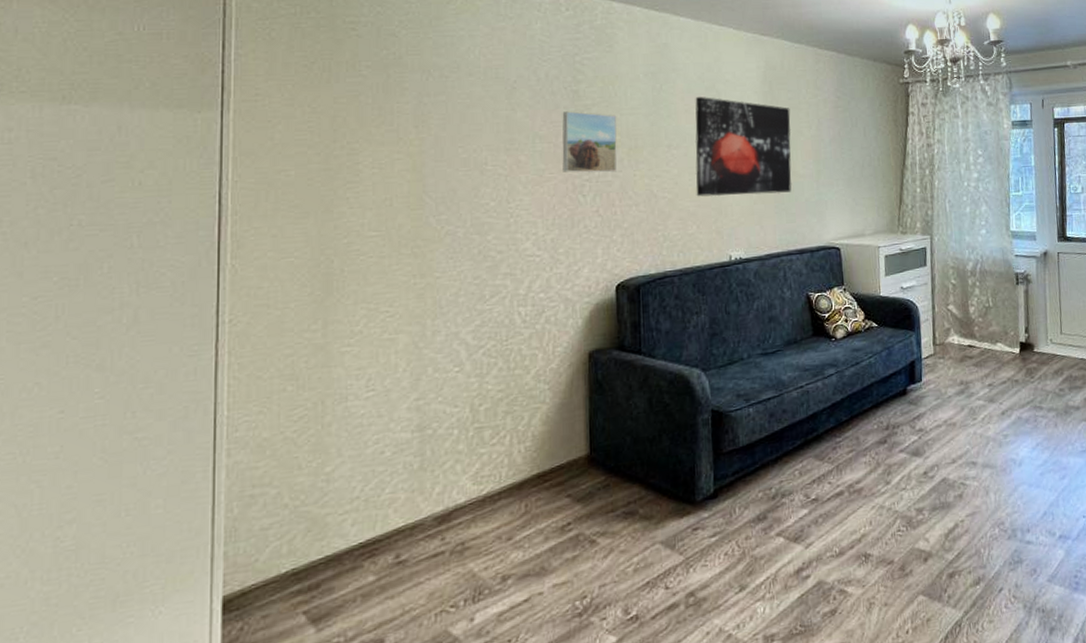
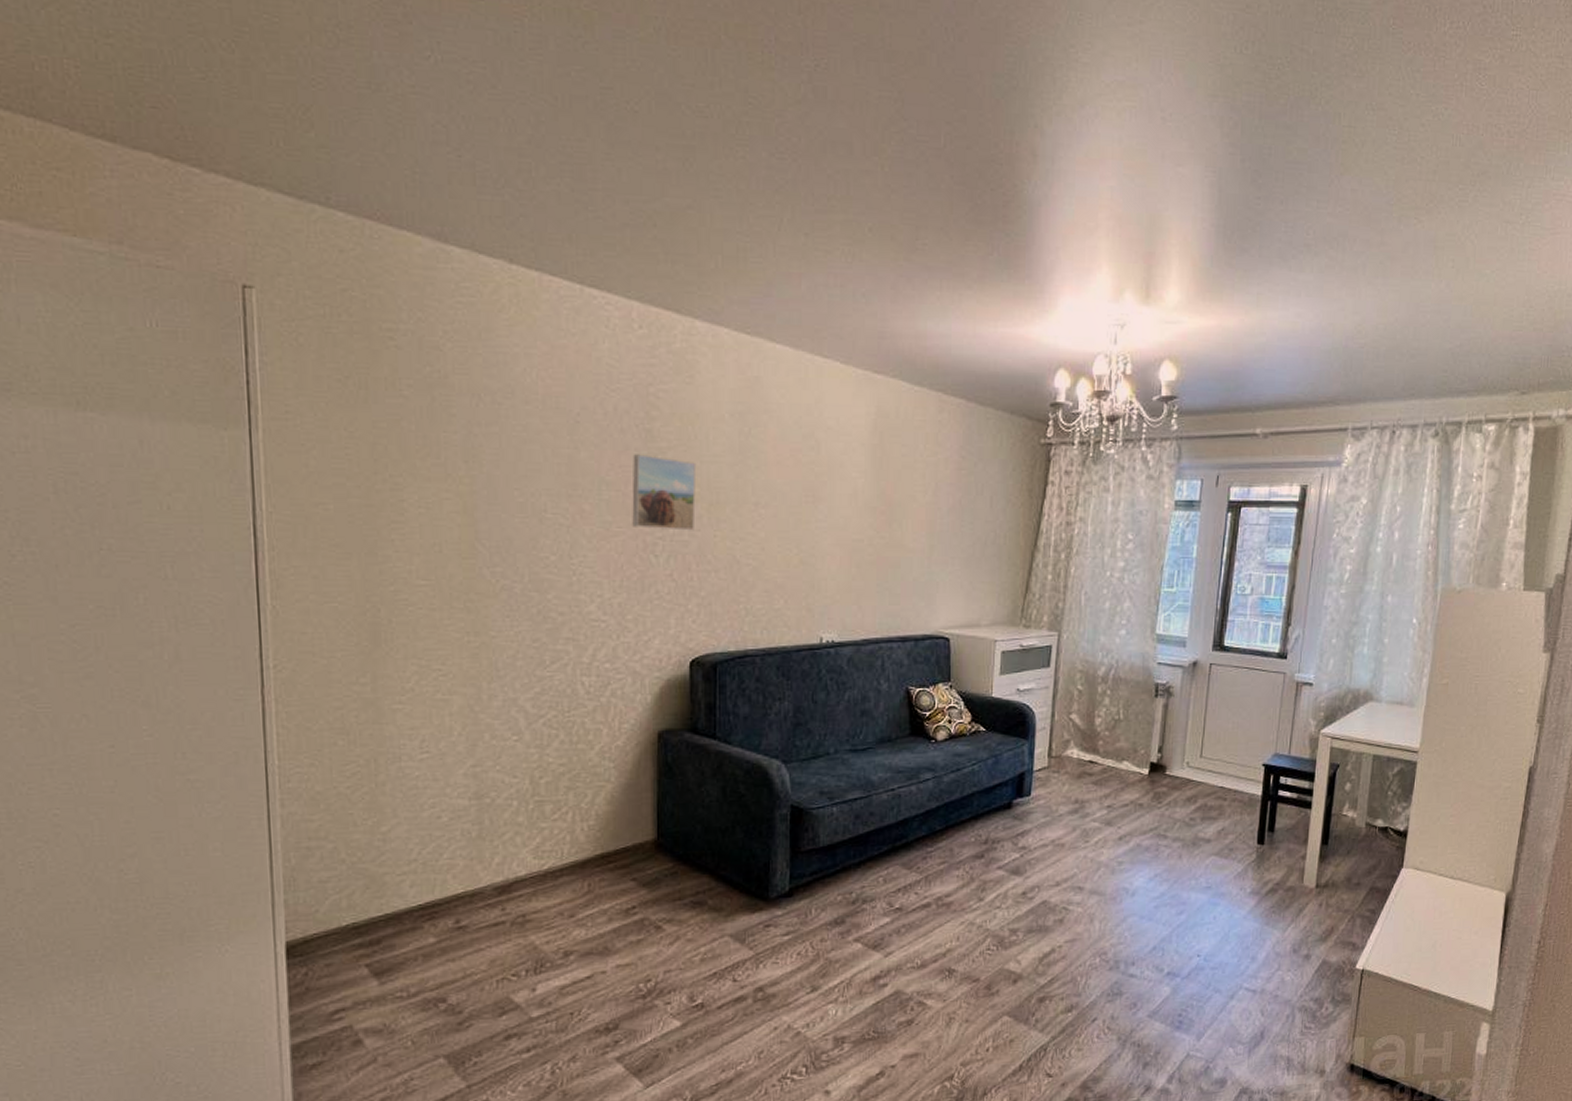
wall art: present [695,97,792,197] -> none [785,446,903,569]

